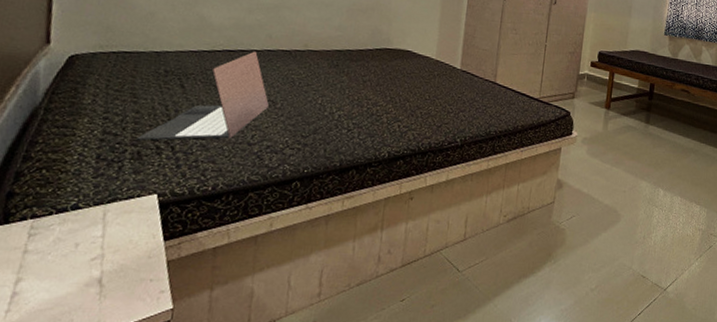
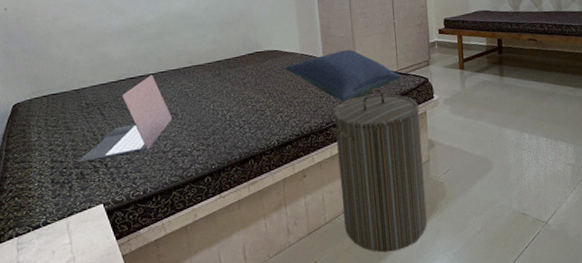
pillow: none [414,64,542,122] -> present [284,50,402,102]
laundry hamper: none [445,113,555,299] -> present [330,88,428,252]

